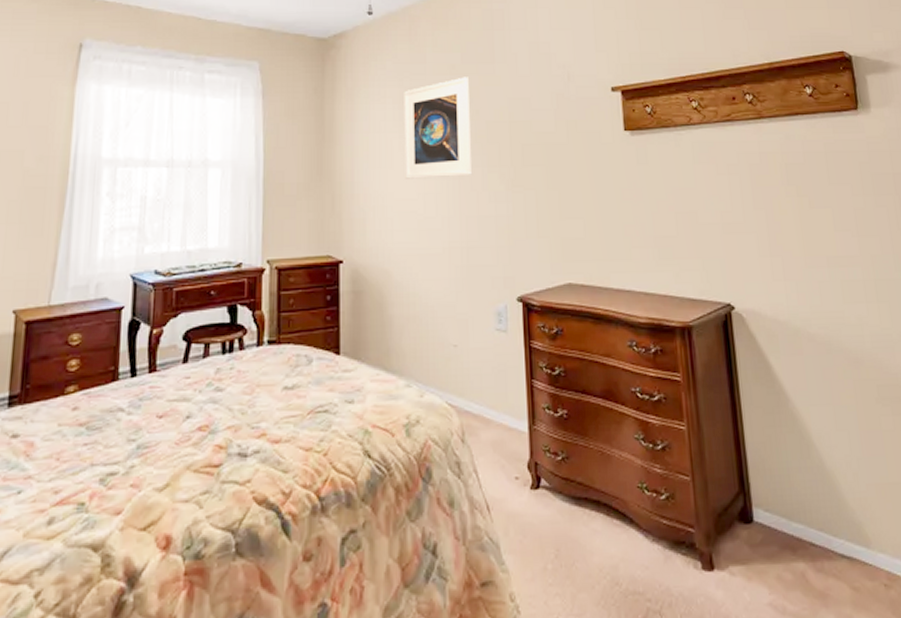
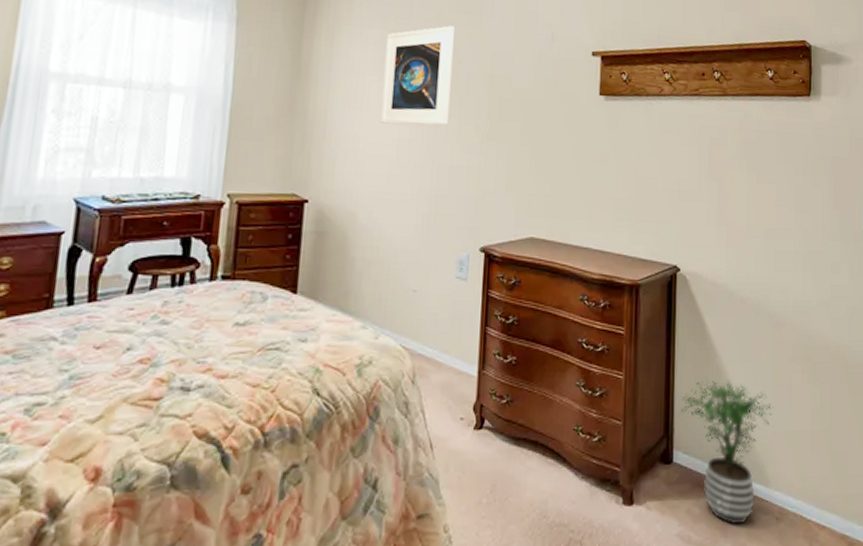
potted plant: none [754,426,864,593] -> present [681,380,774,525]

